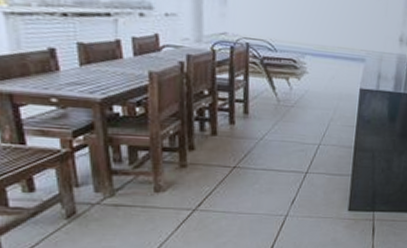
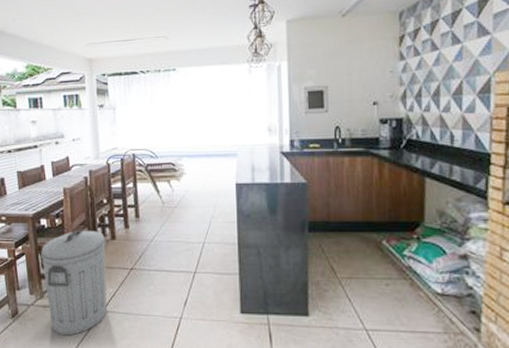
trash can: none [113,121,205,236] -> present [41,230,106,336]

